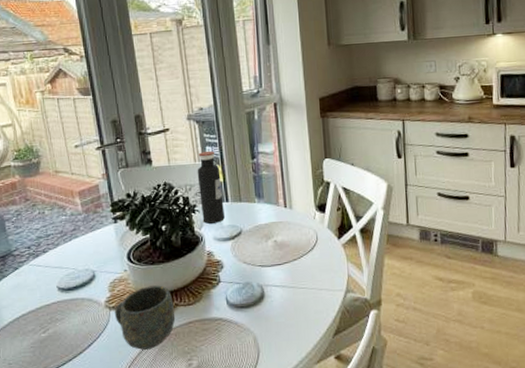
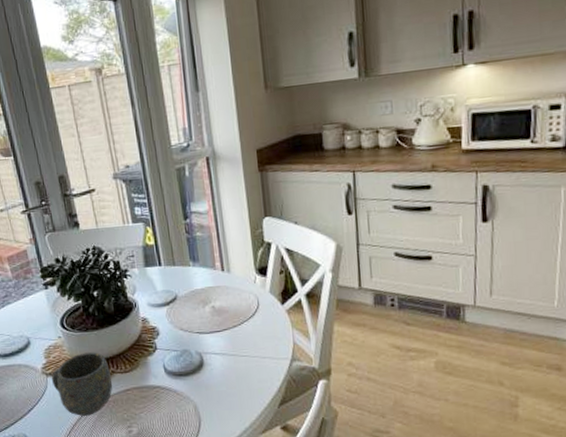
water bottle: present [197,150,225,224] -> none [126,211,158,289]

